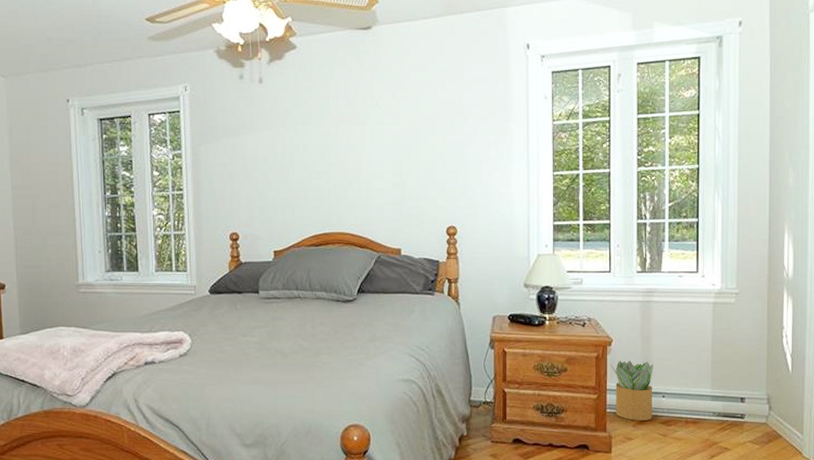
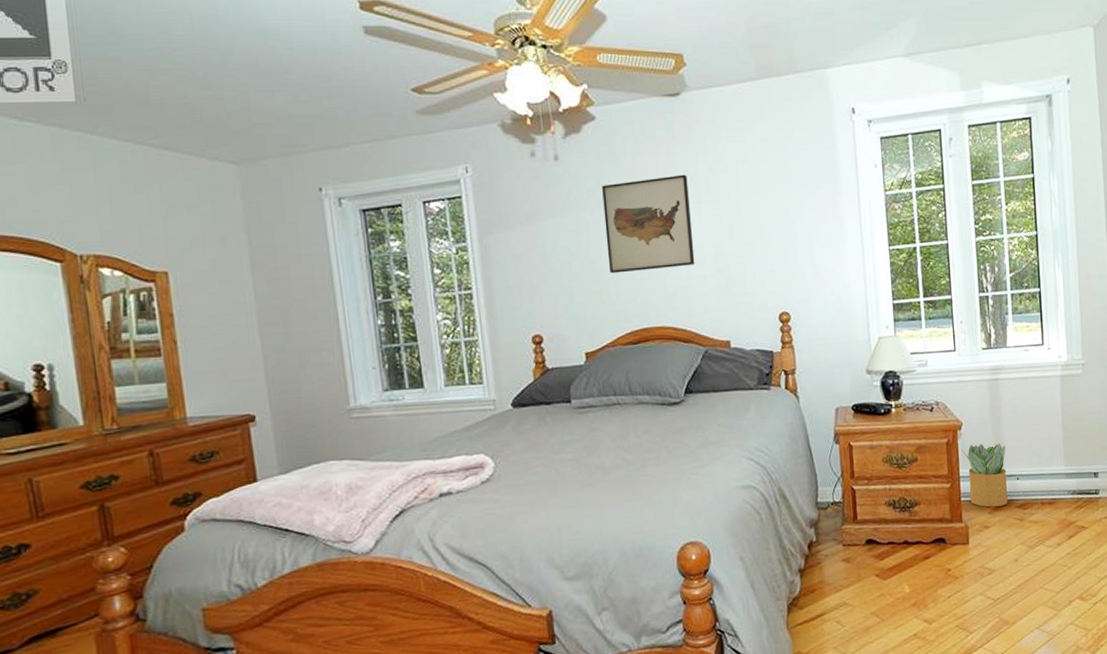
wall art: none [298,99,375,183] -> present [602,174,695,274]

